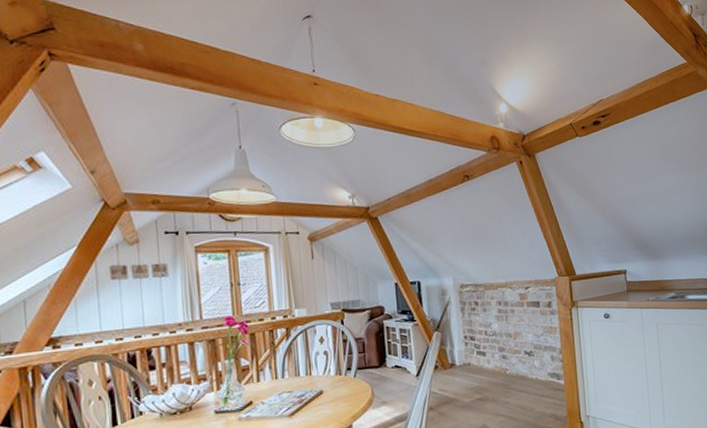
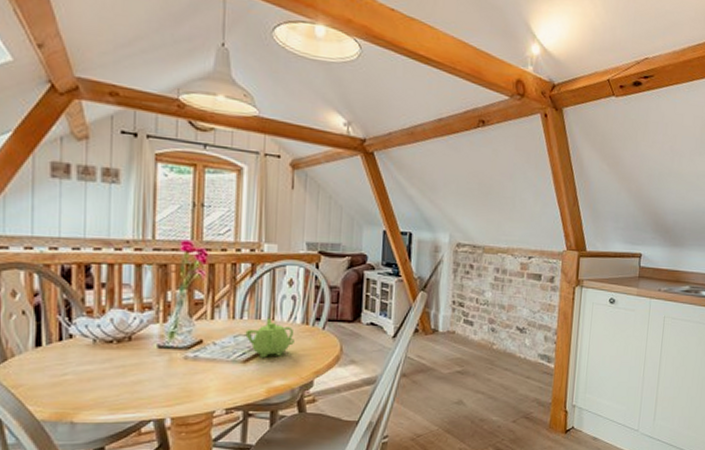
teapot: none [288,374,331,410] -> present [245,318,295,358]

